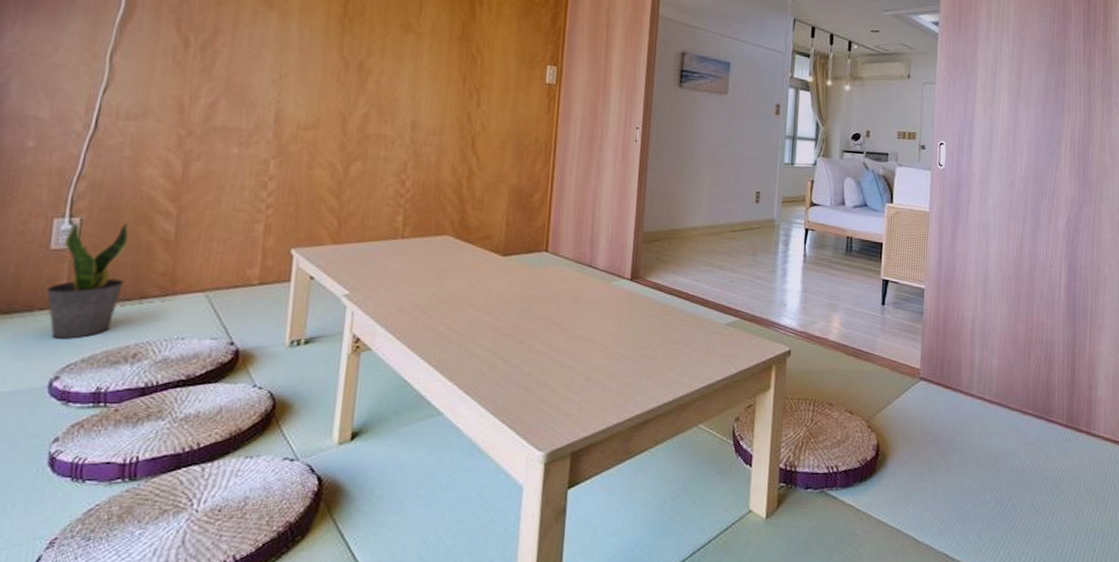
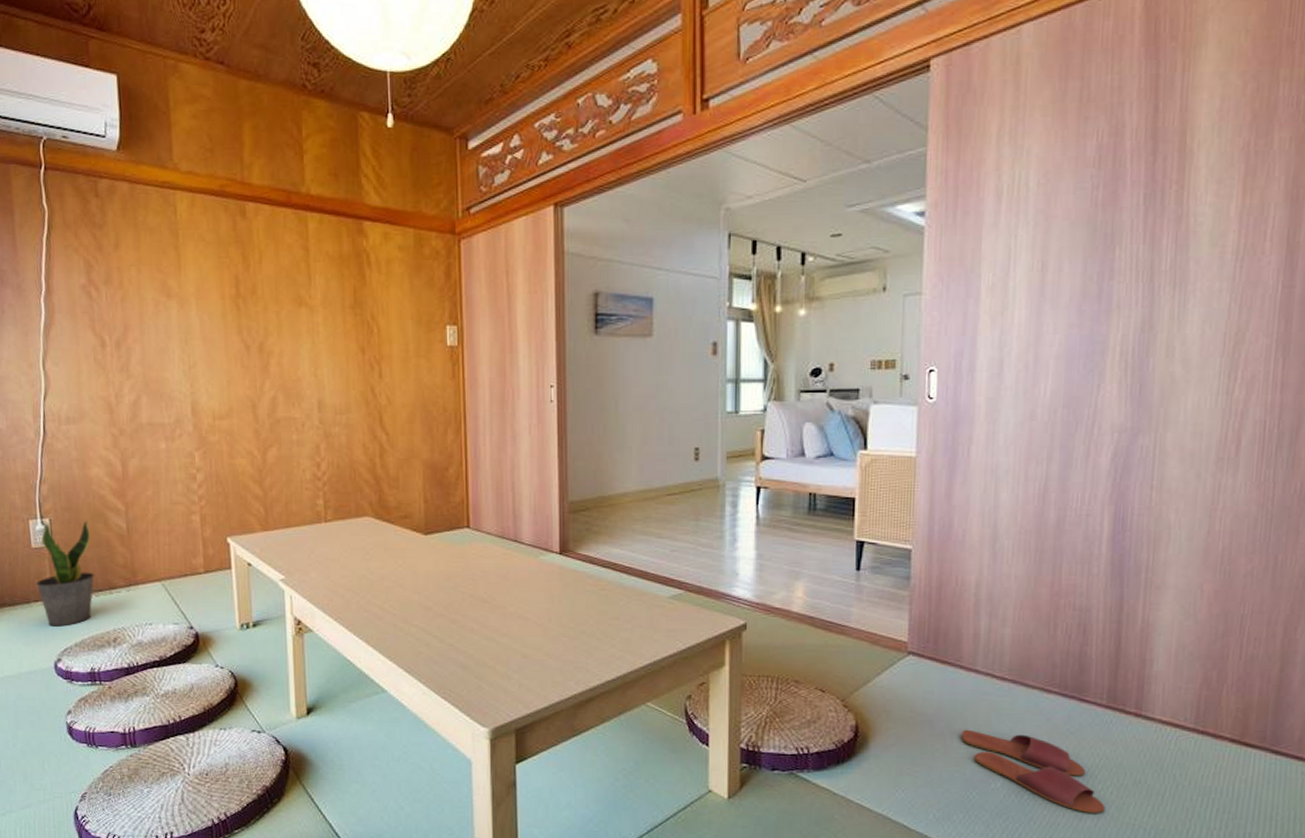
slippers: none [959,447,1067,520] -> present [961,729,1105,813]

